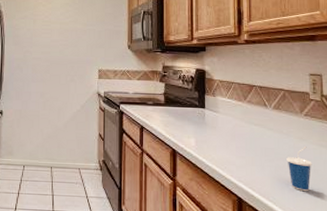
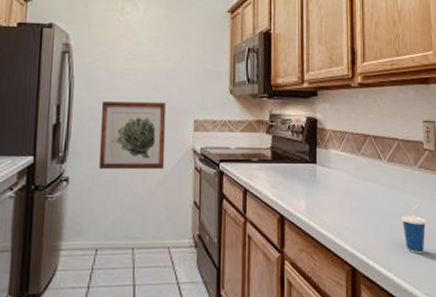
wall art: none [24,54,76,108] -> present [98,101,167,170]

